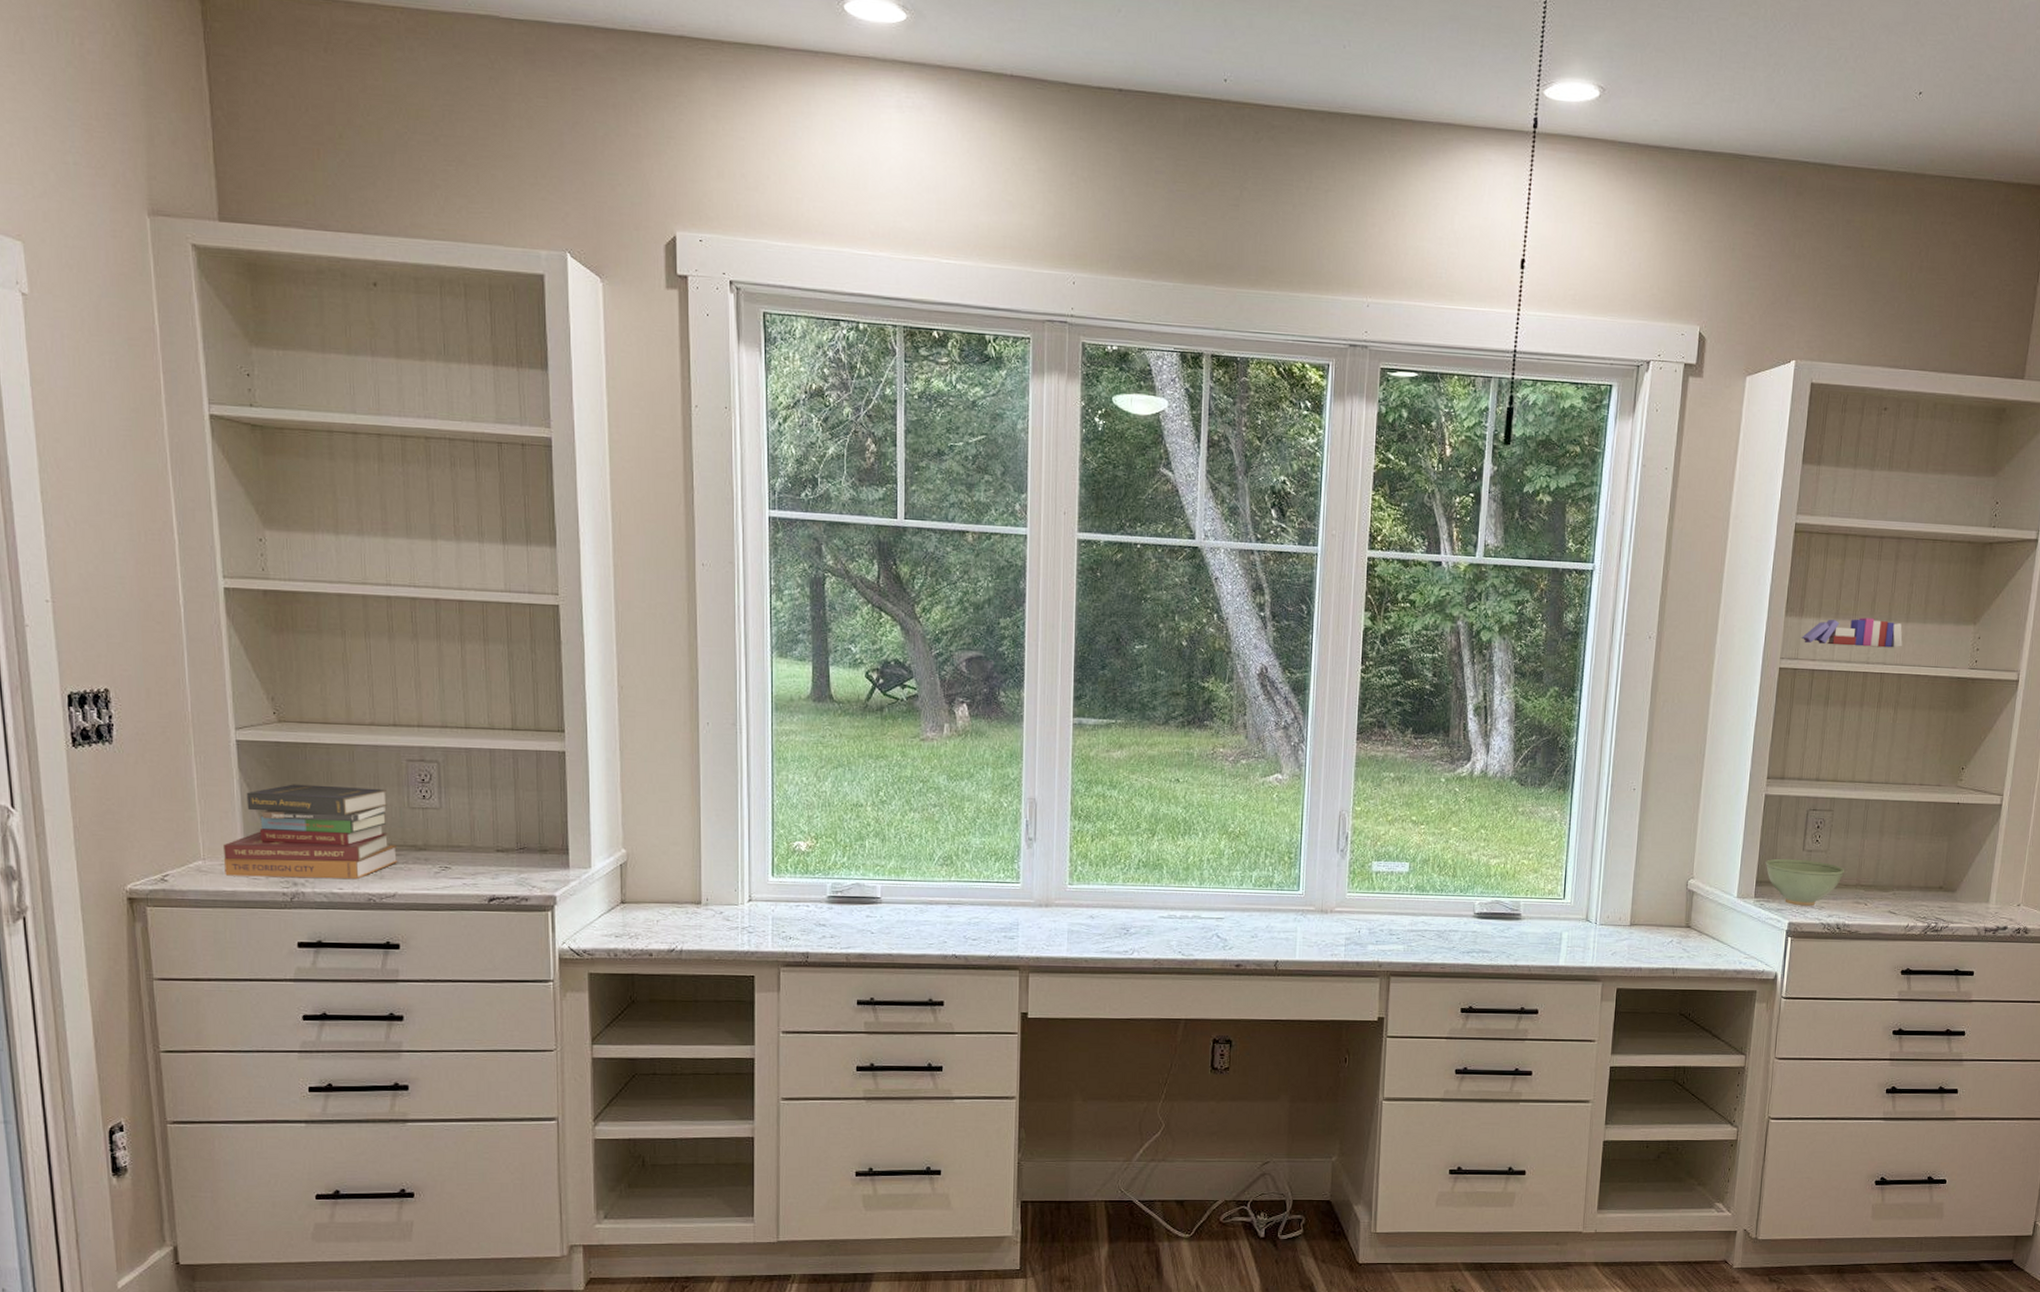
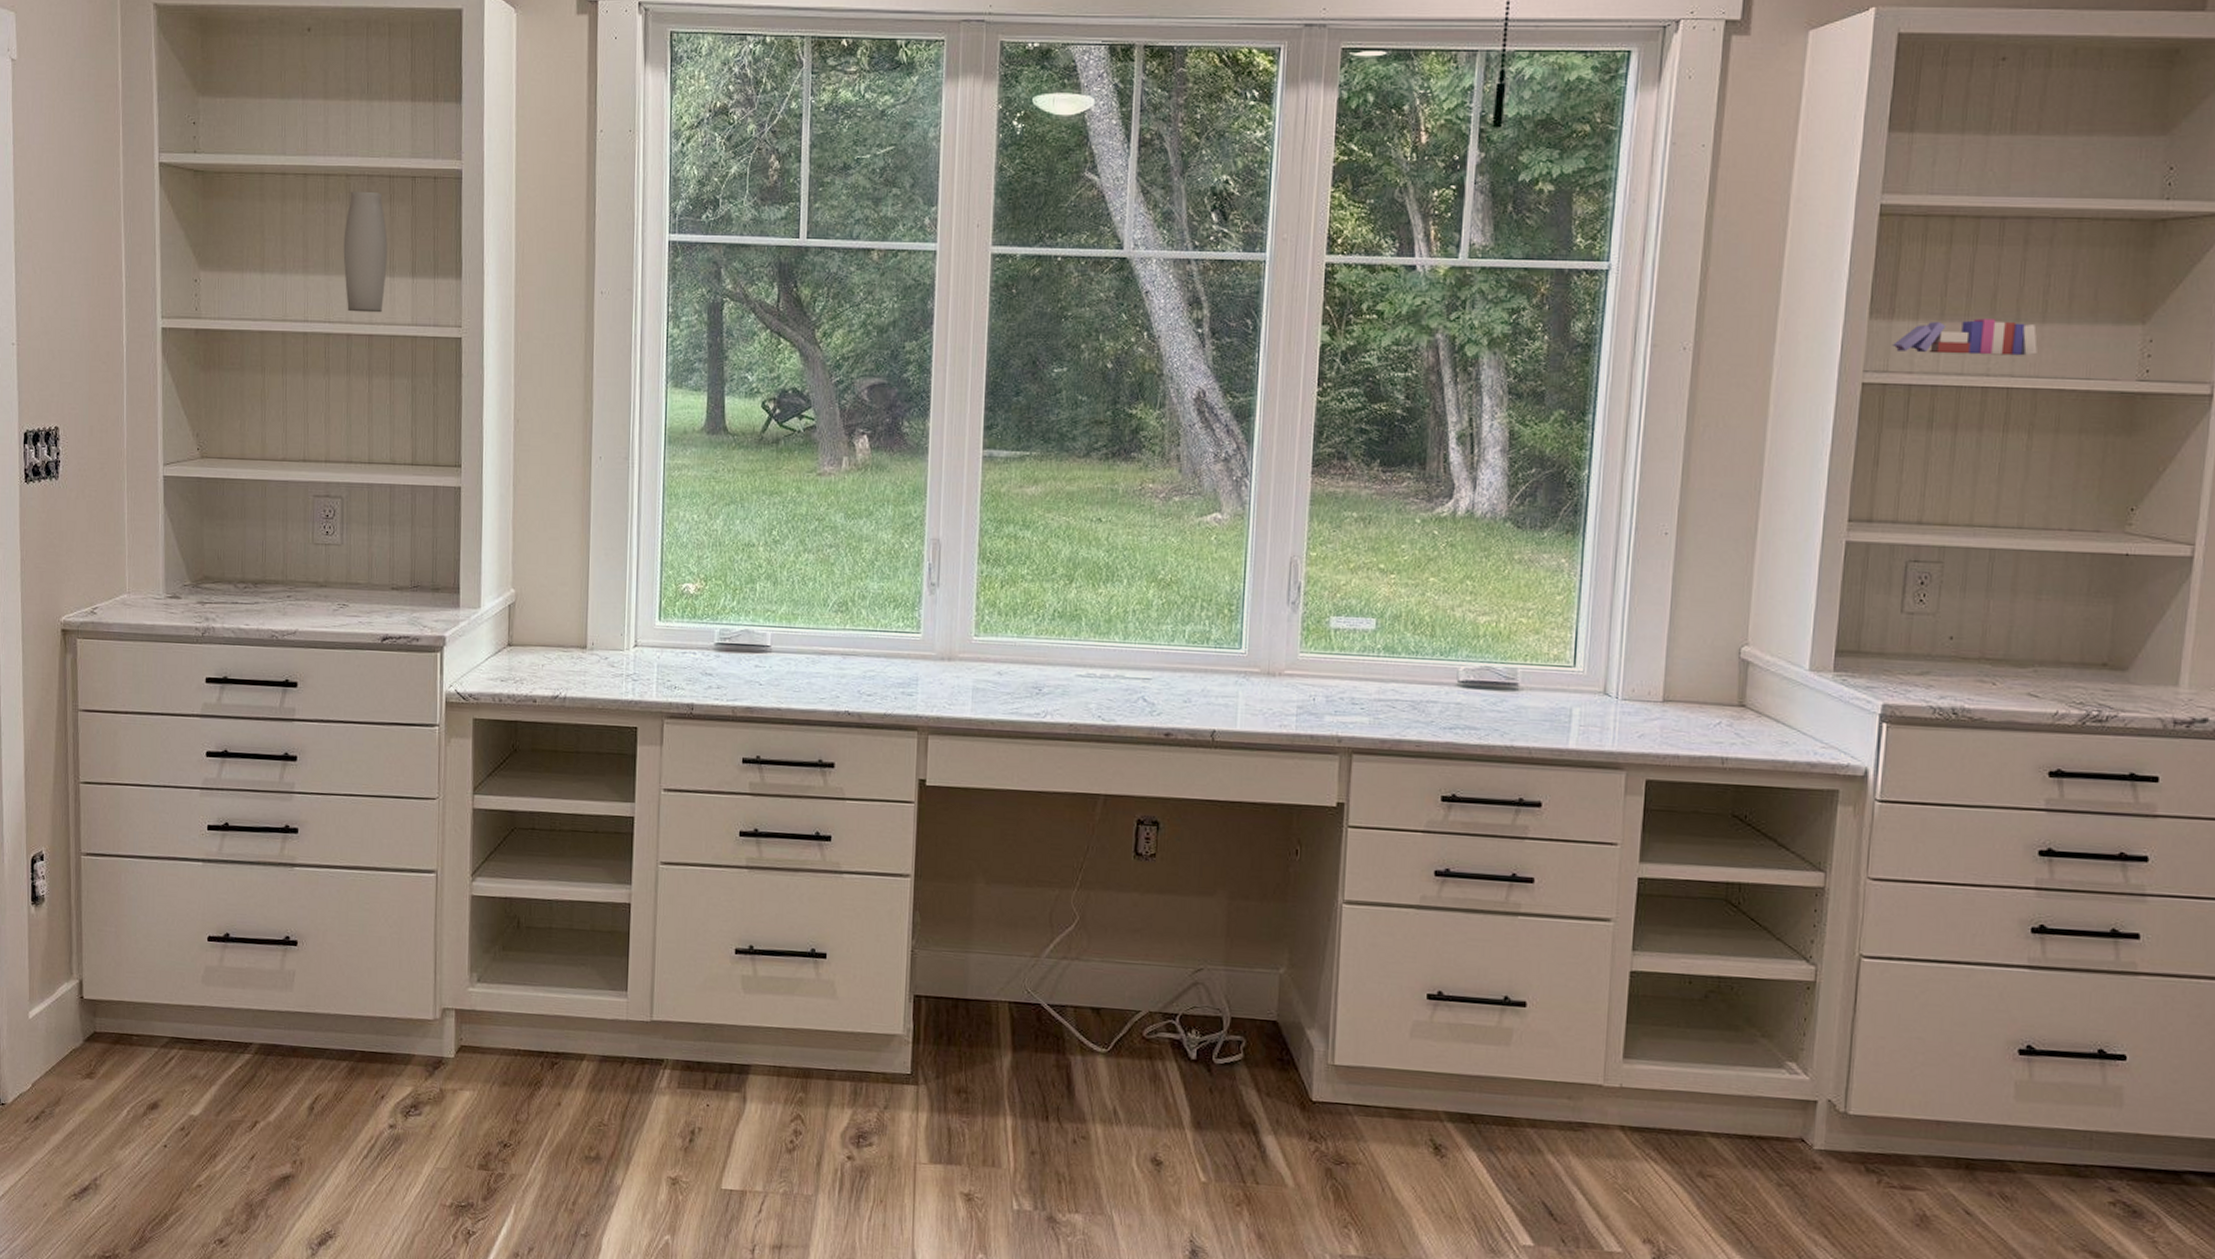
books: present [222,784,398,880] -> none [145,519,301,616]
vase: none [426,454,475,579] -> present [343,191,388,313]
bowl: present [1765,858,1845,907] -> none [1848,622,1963,685]

